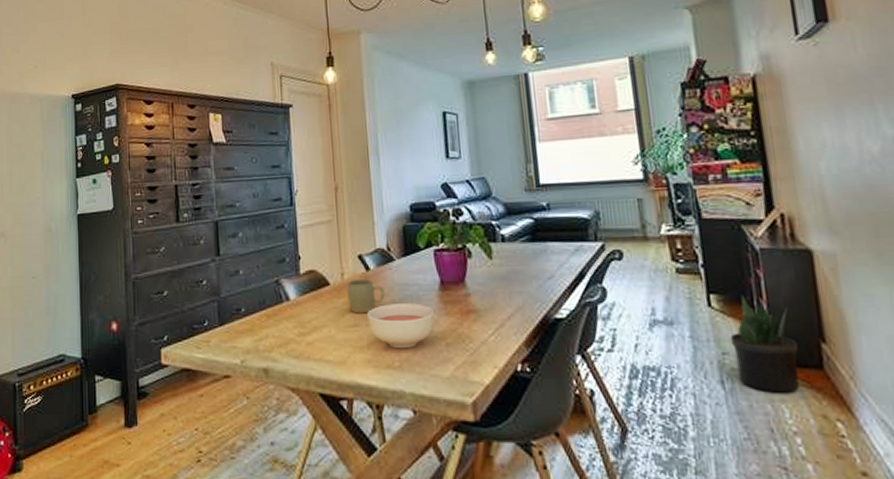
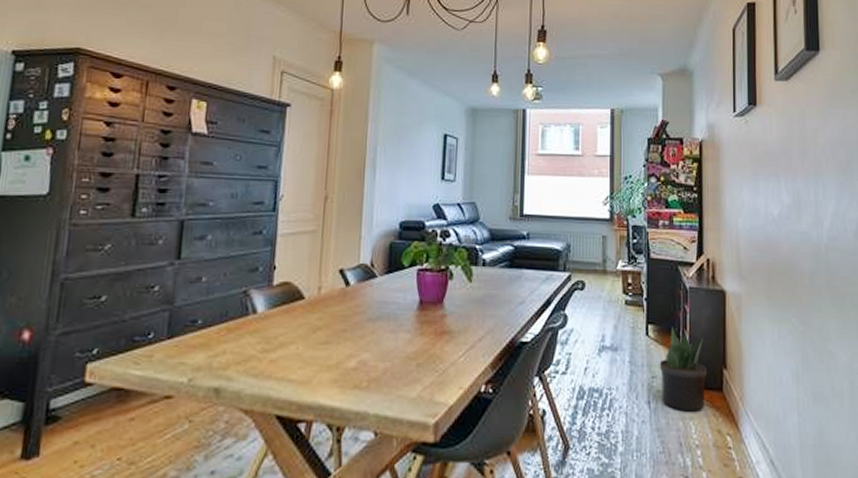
mug: present [347,278,385,314] -> none [321,294,362,331]
bowl: present [367,303,435,349] -> none [340,322,410,369]

